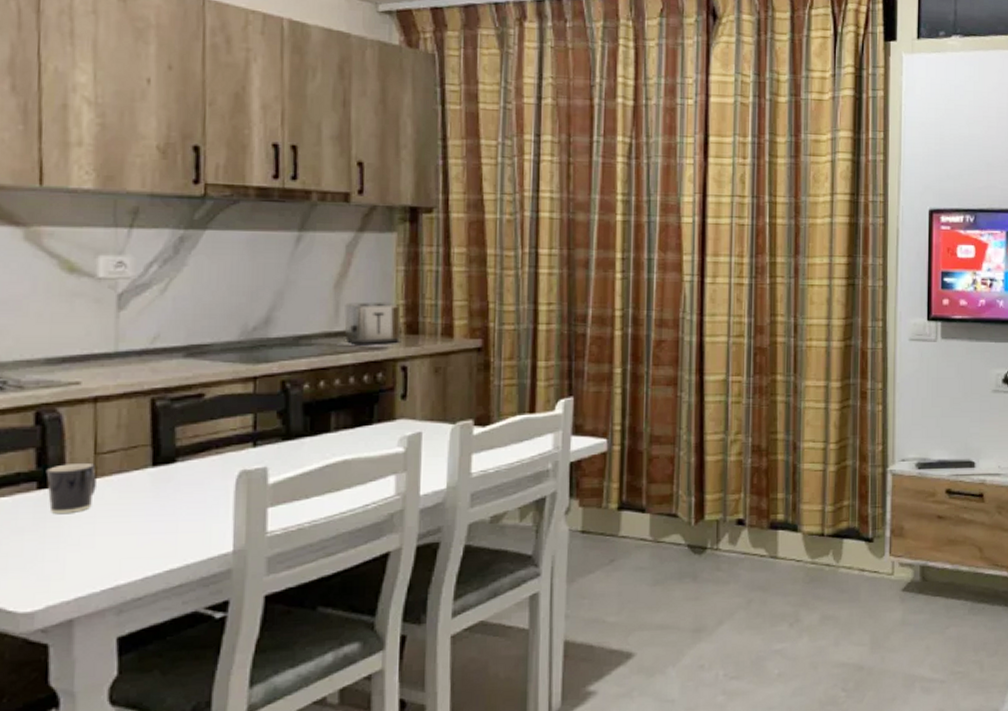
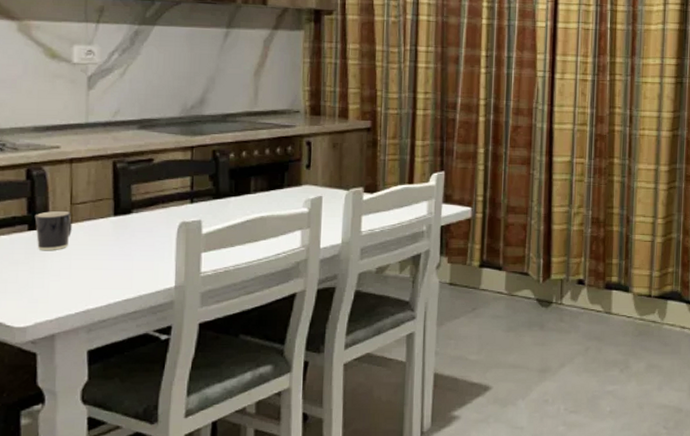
toaster: present [344,301,400,345] -> none [262,87,306,124]

